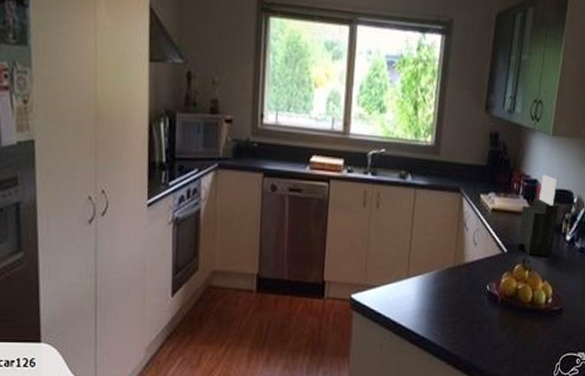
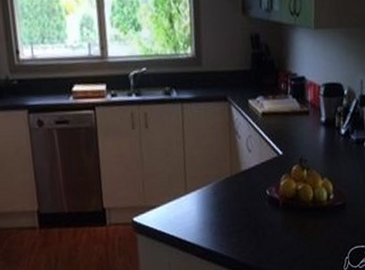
knife block: present [517,174,559,256] -> none [291,70,330,155]

